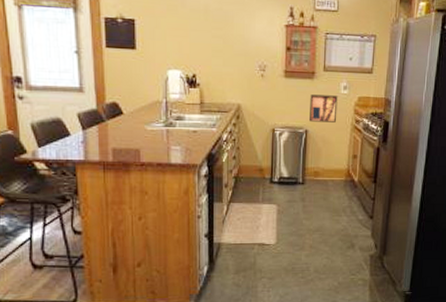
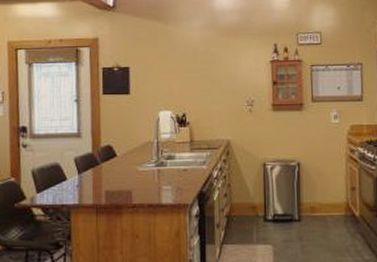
wall art: present [310,94,338,123] -> none [300,125,330,154]

